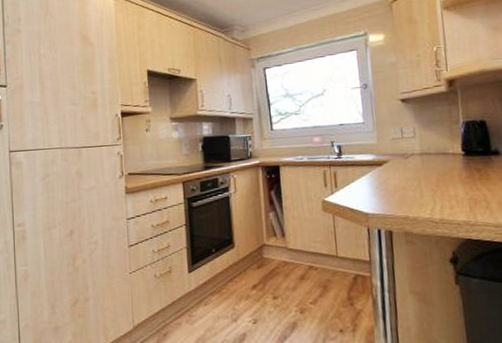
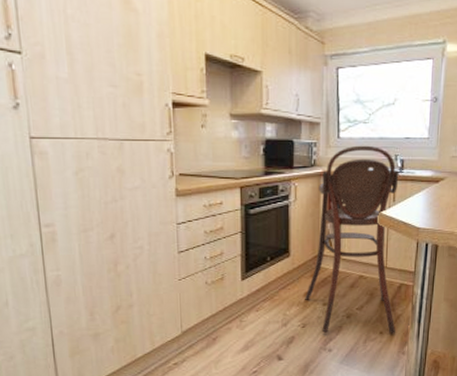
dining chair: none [253,134,358,332] -> present [305,145,399,333]

